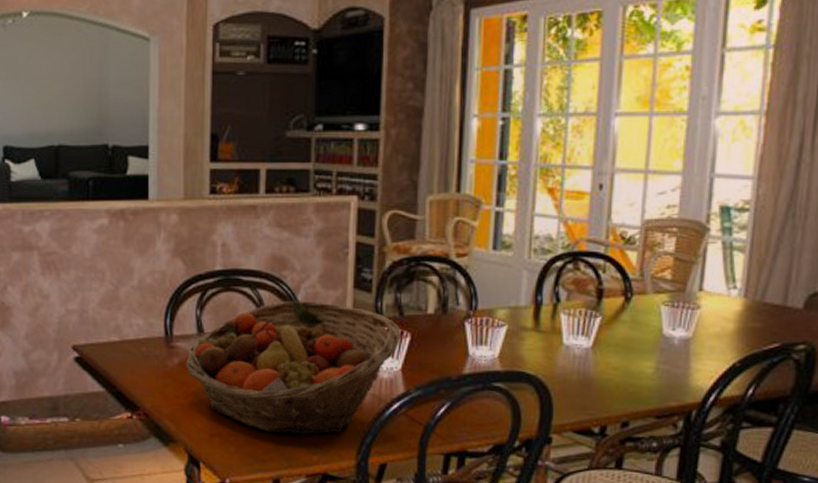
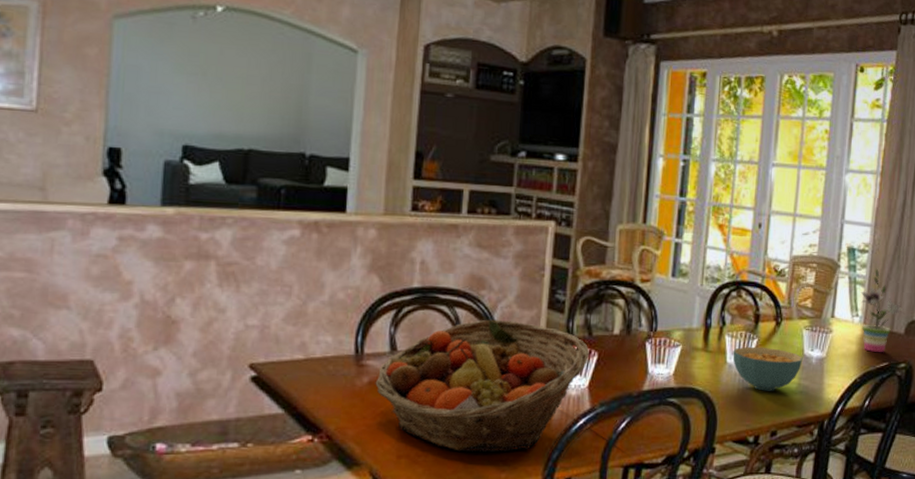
cereal bowl: none [570,325,662,376] -> present [732,346,803,391]
potted plant: none [739,229,805,331] -> present [861,268,905,352]

